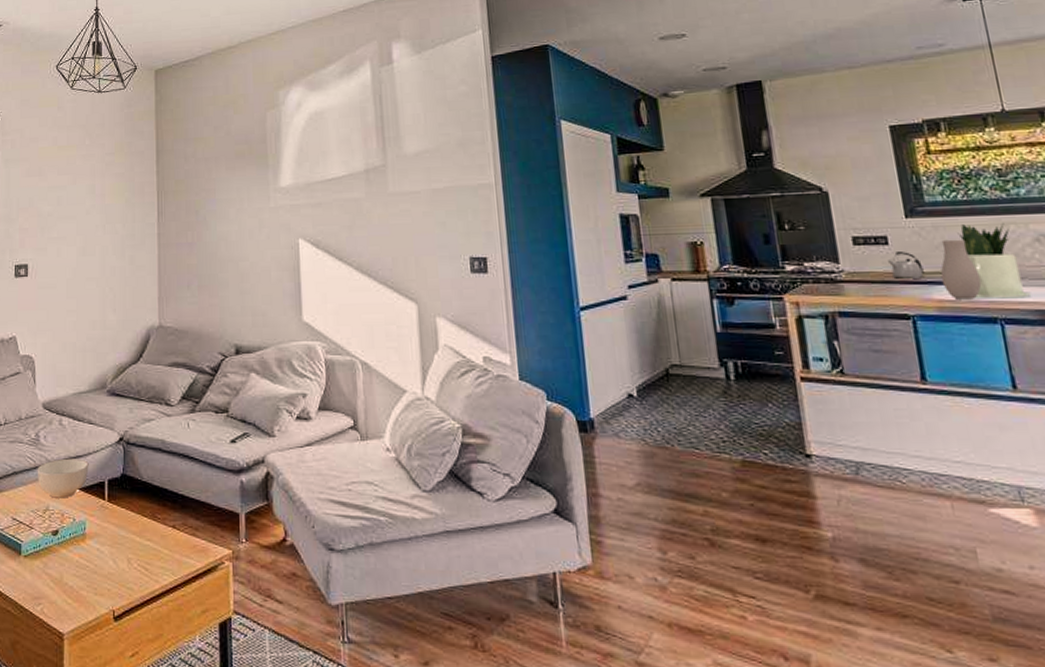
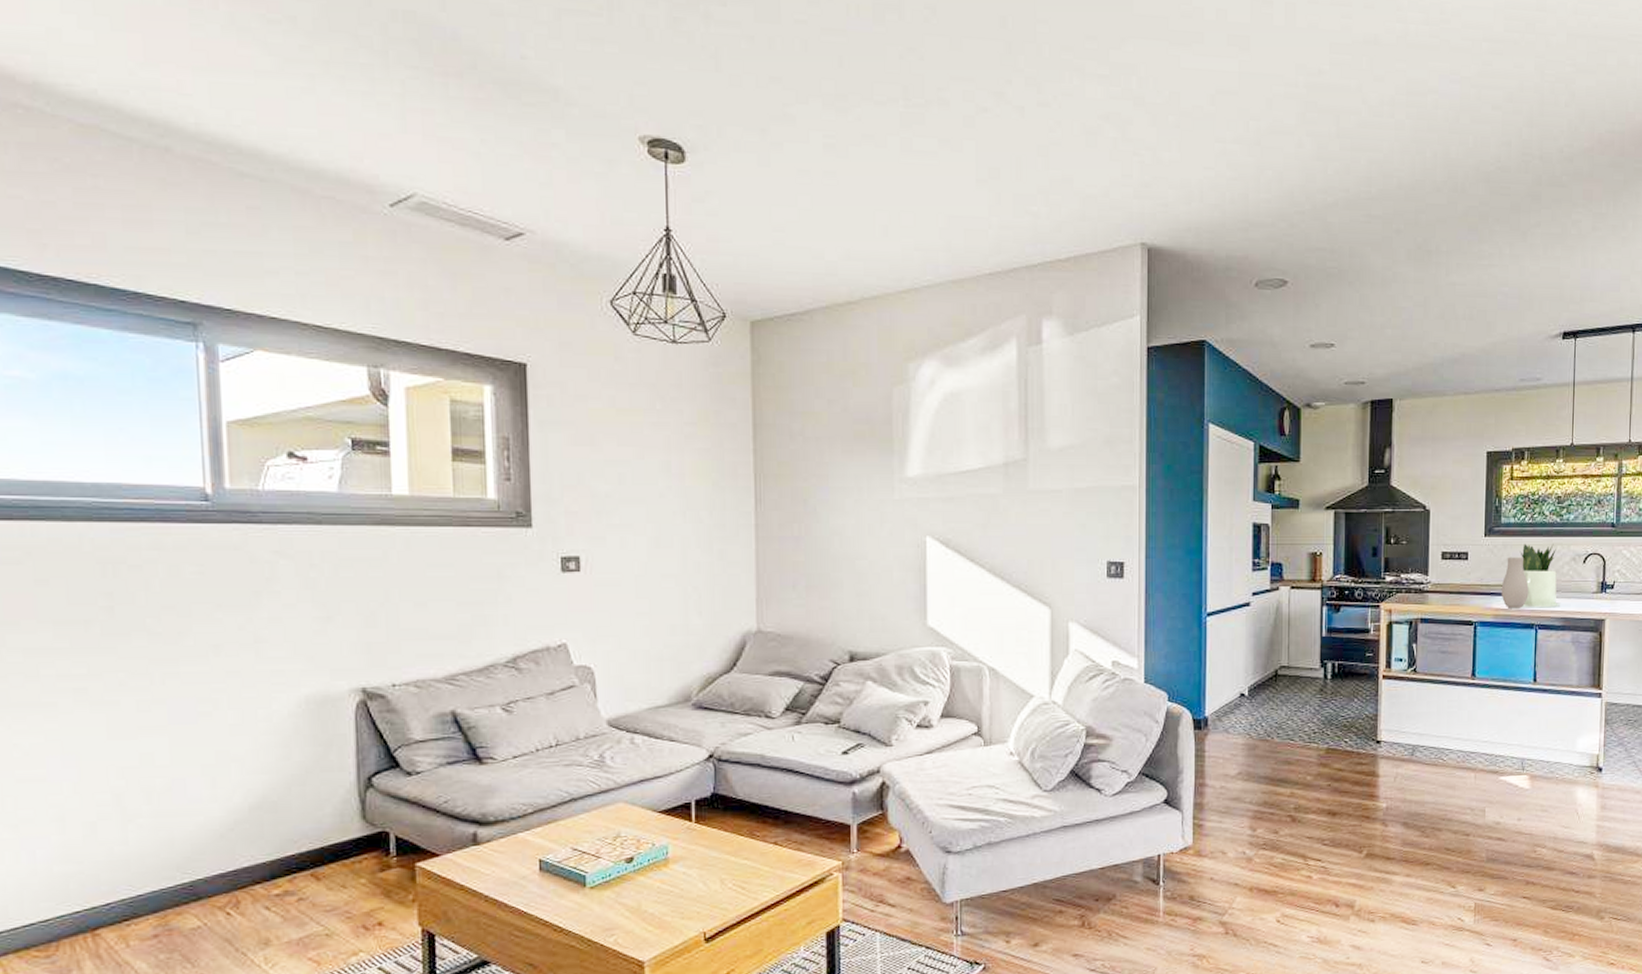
bowl: present [37,458,89,498] -> none [603,779,671,824]
kettle: present [888,252,925,279] -> none [1465,566,1490,590]

